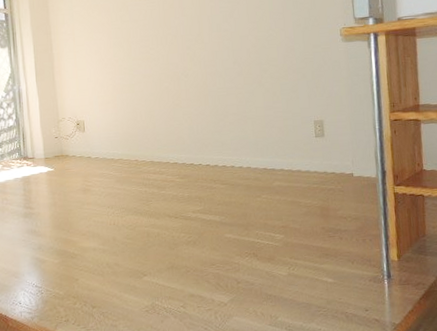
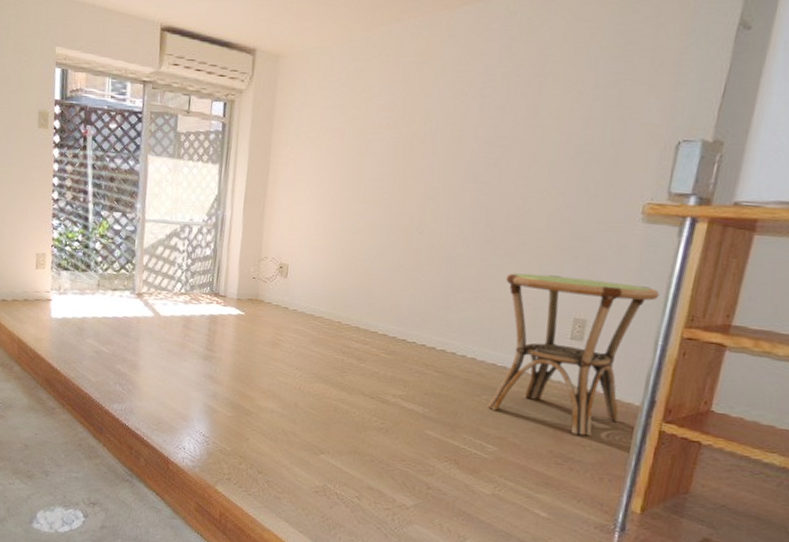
side table: none [258,87,368,210] -> present [487,273,660,436]

